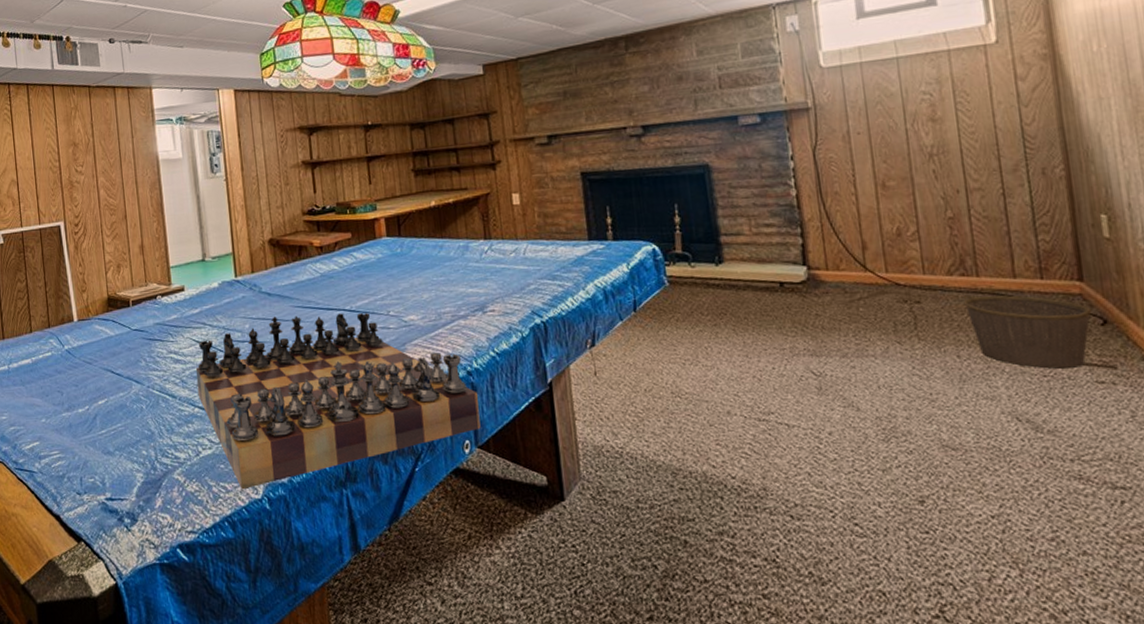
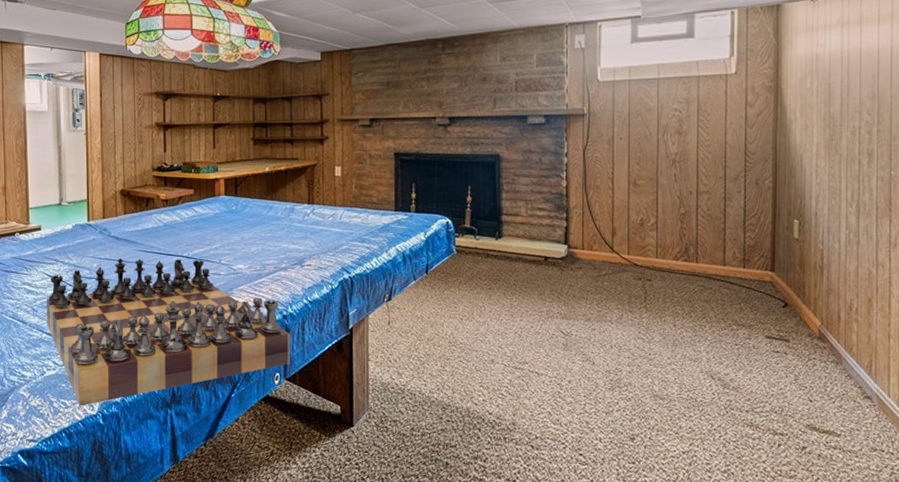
basket: present [962,295,1092,369] -> none [683,277,777,339]

